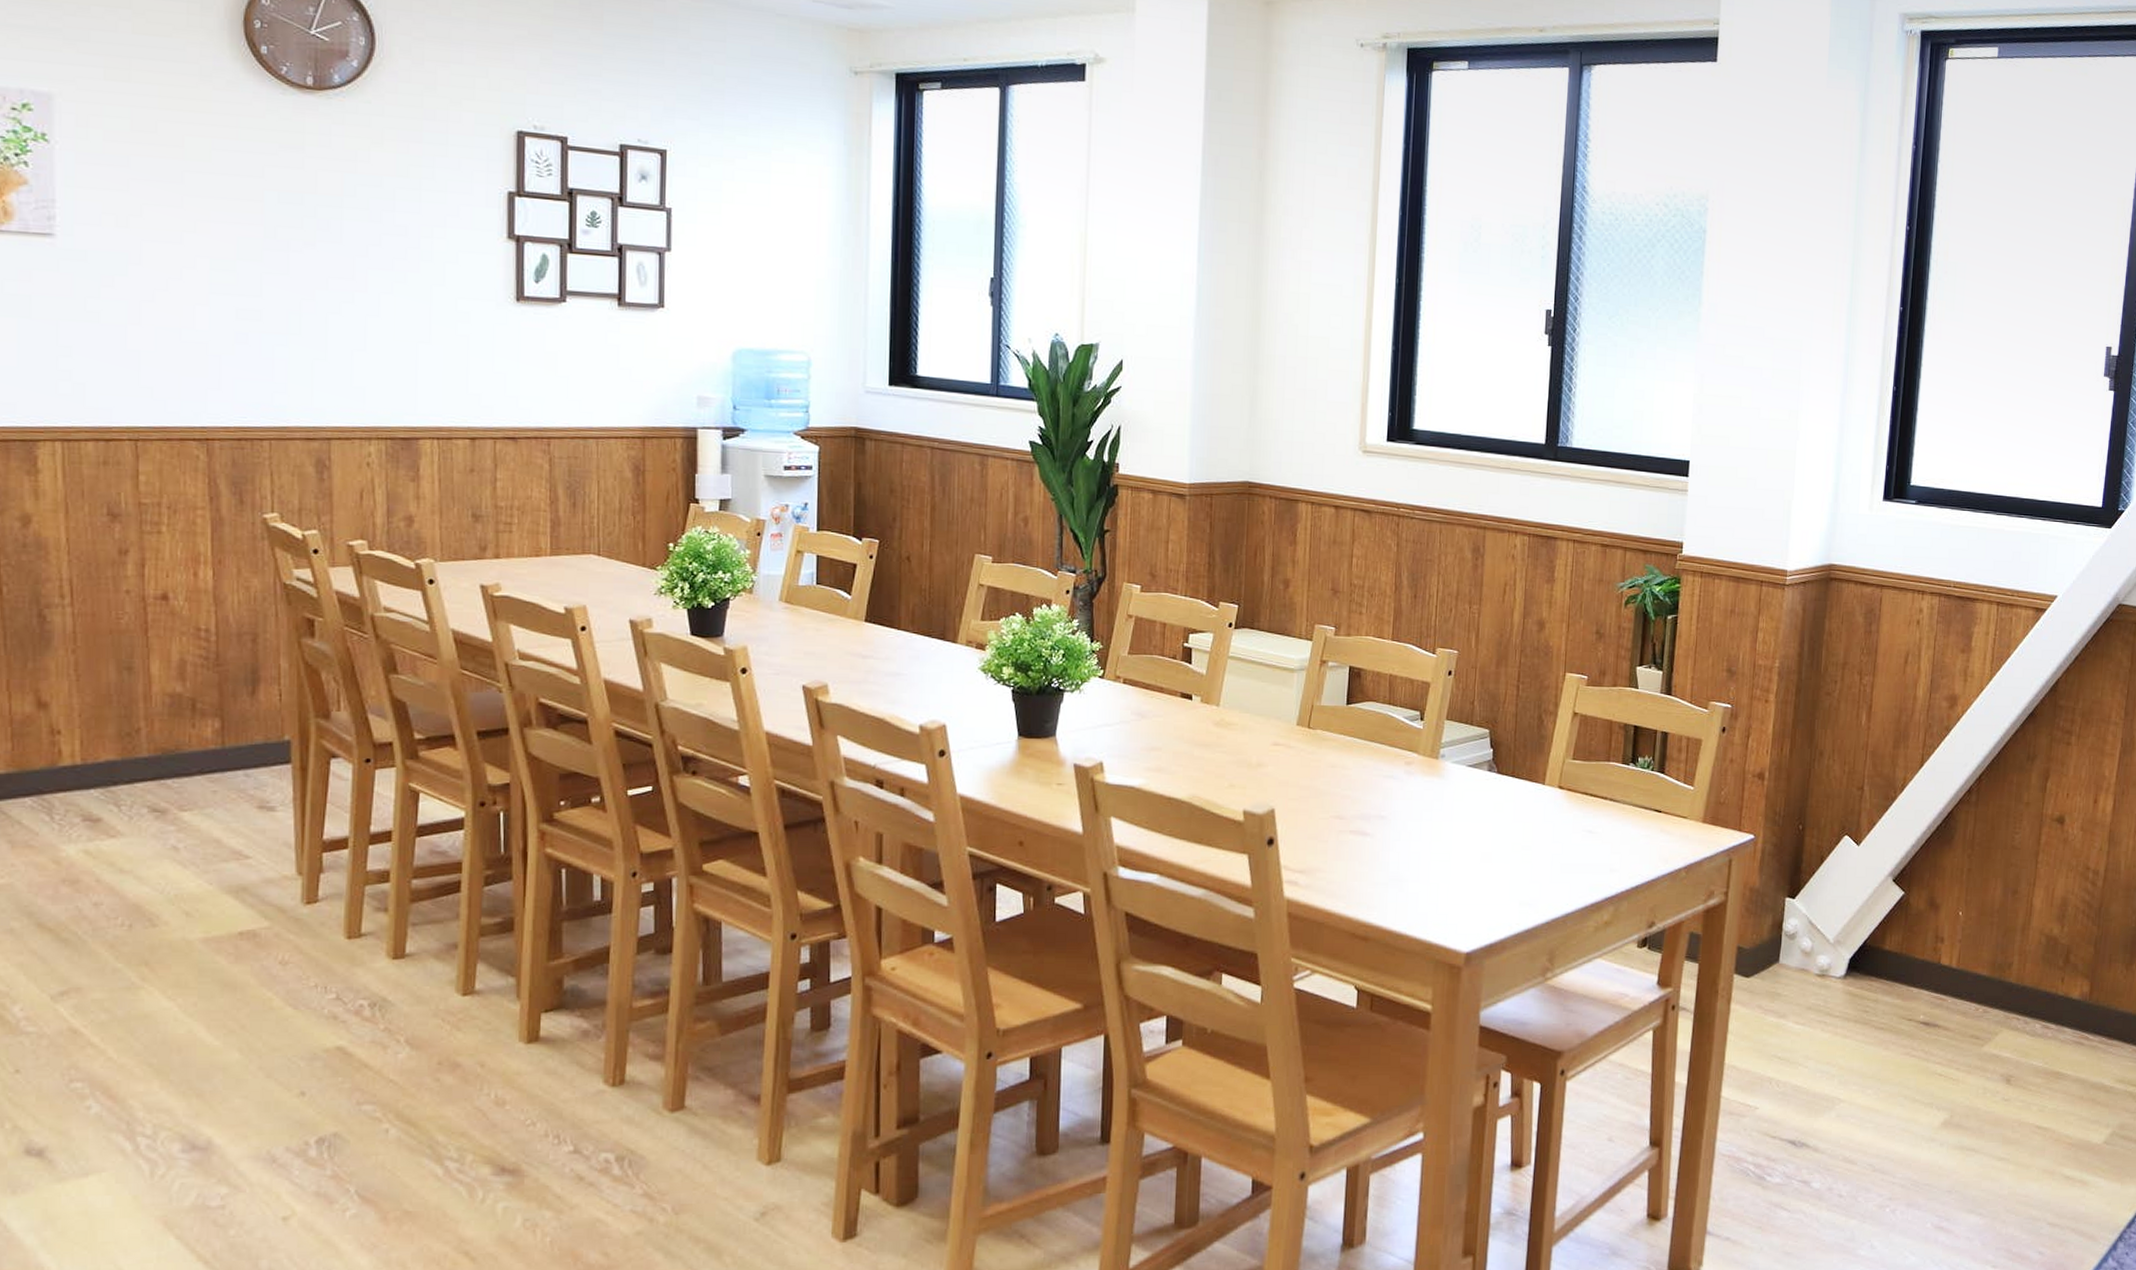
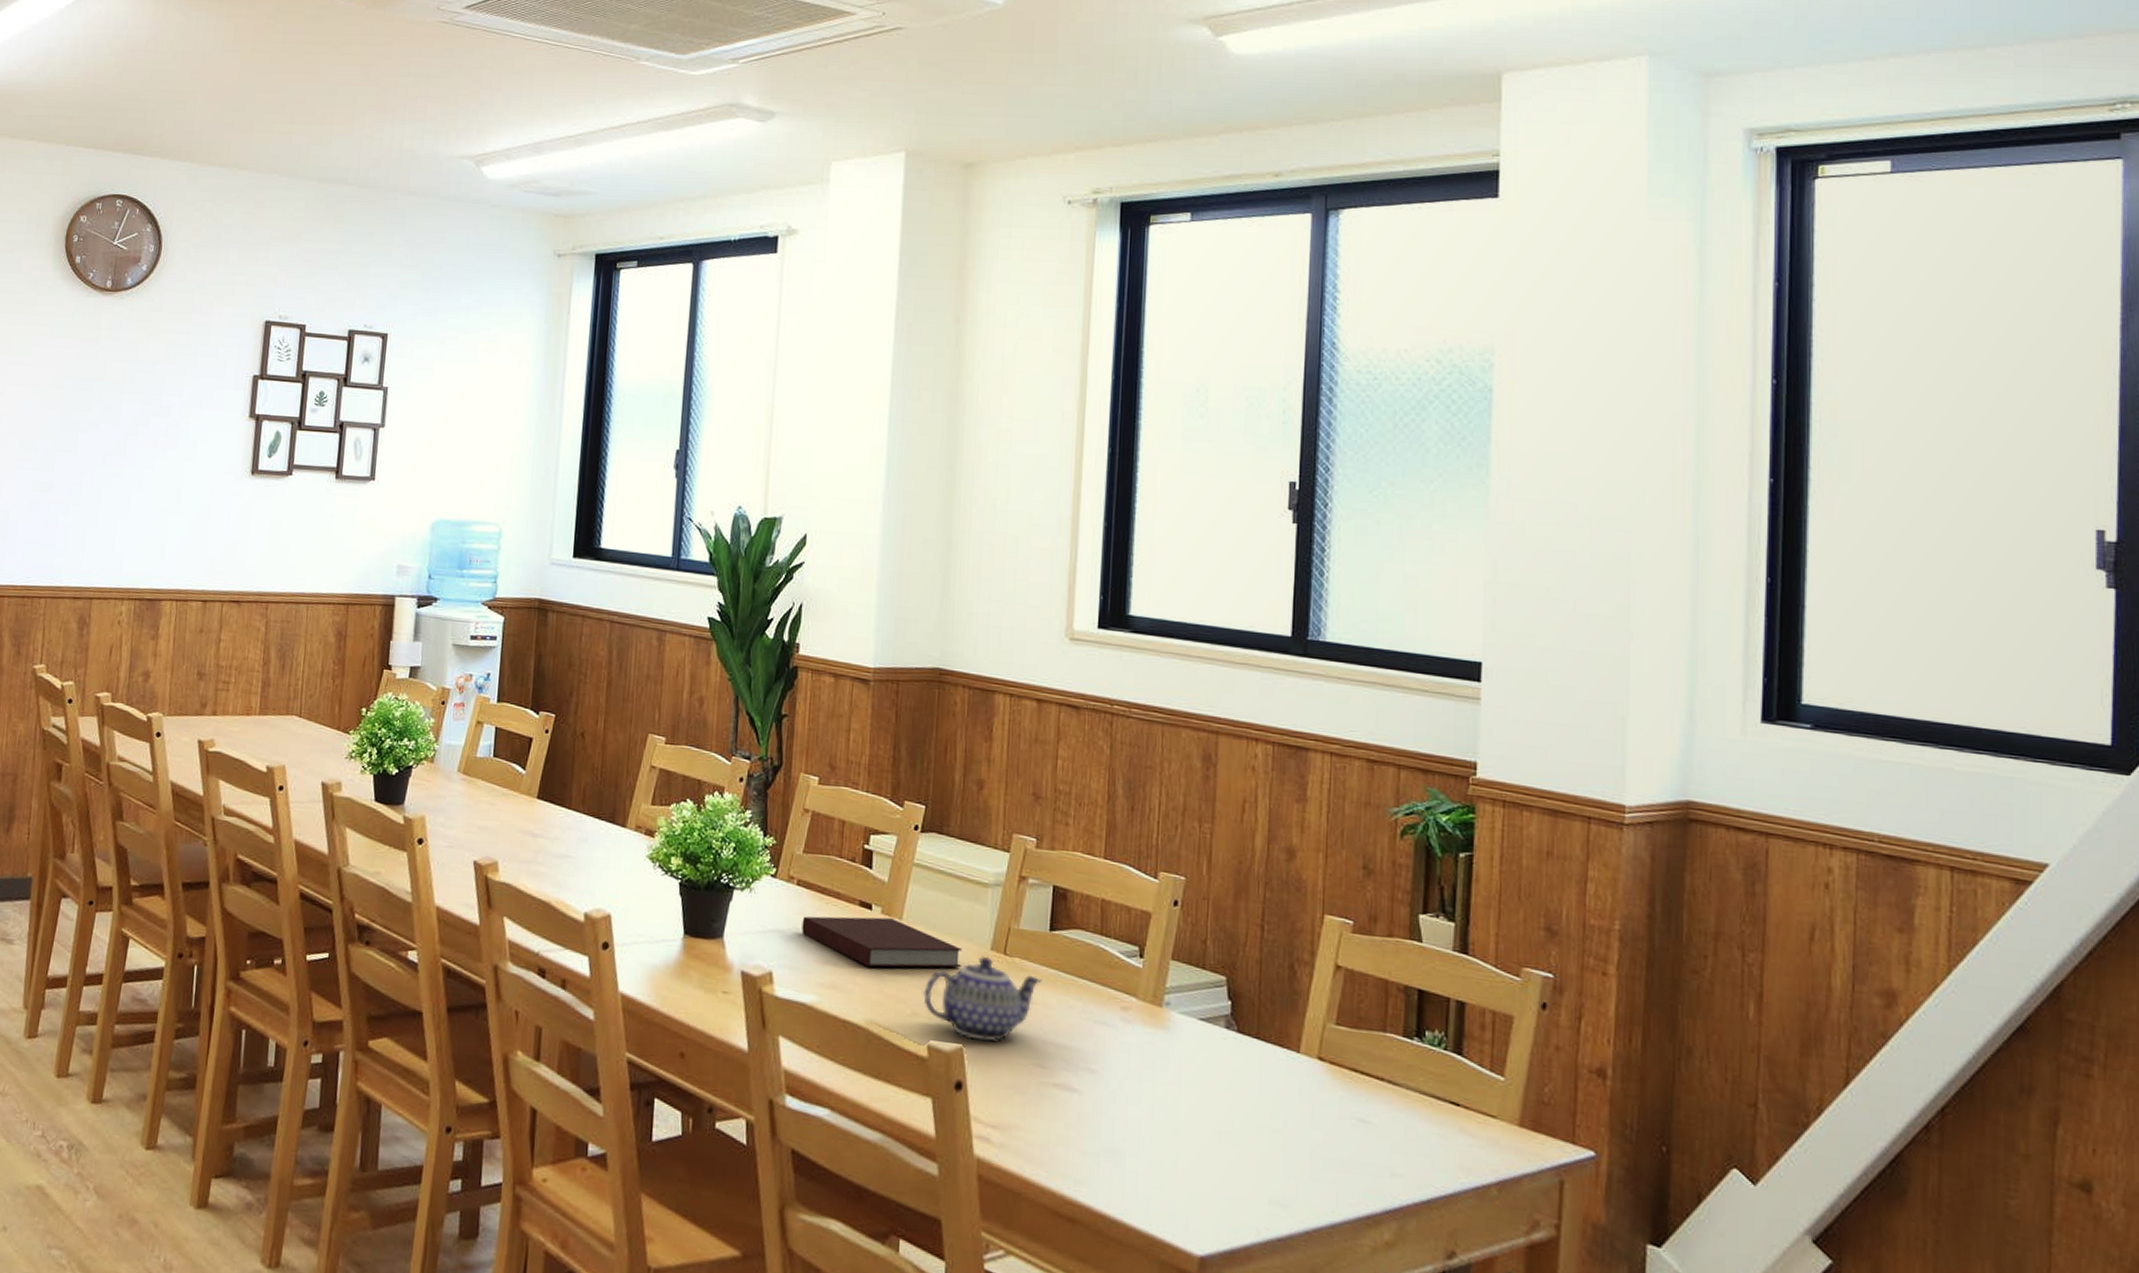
notebook: none [1129,706,1273,749] -> present [802,916,963,968]
teapot: none [1239,730,1340,802] -> present [923,955,1042,1041]

